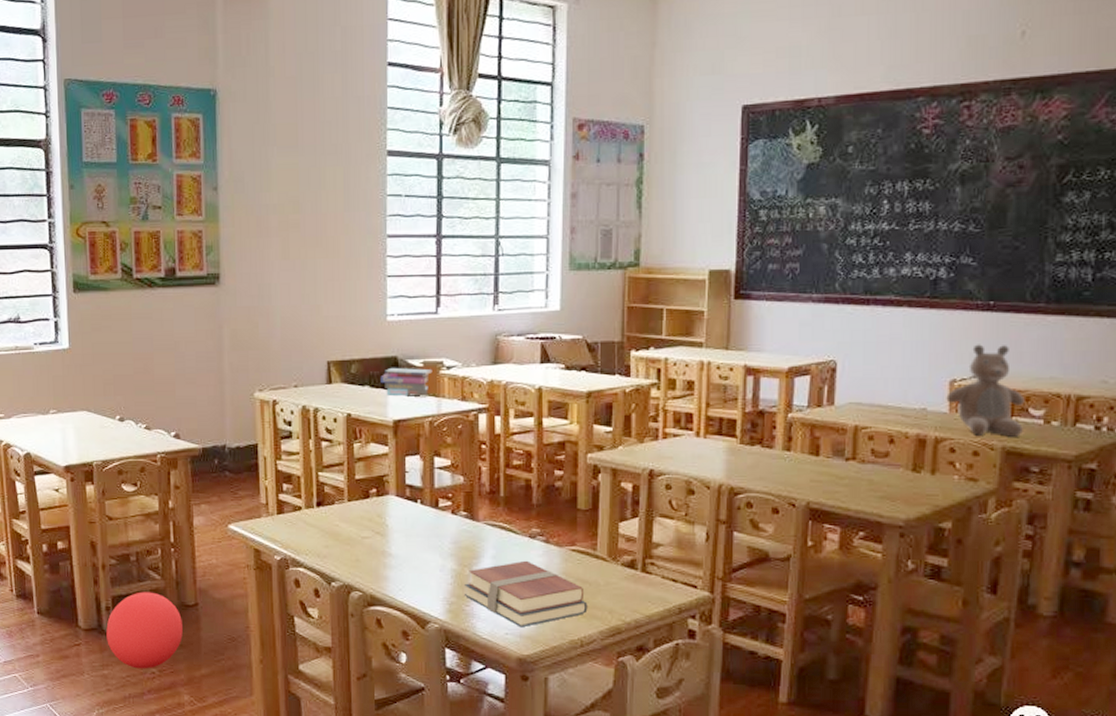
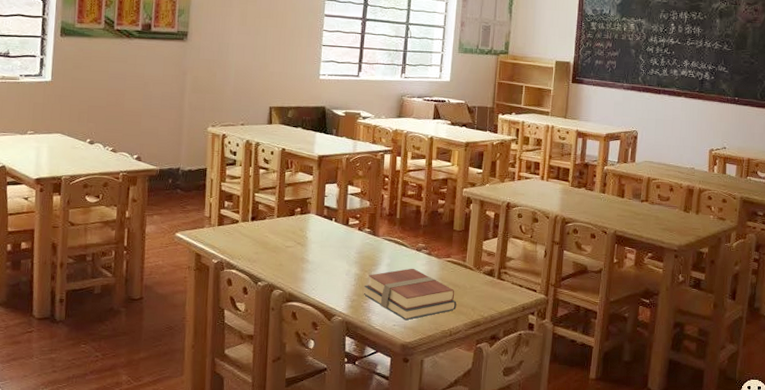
ball: present [106,591,183,669] -> none [57,287,128,353]
books: present [380,367,433,397] -> none [311,114,352,139]
stuffed animal: present [946,344,1025,437] -> none [707,126,756,191]

